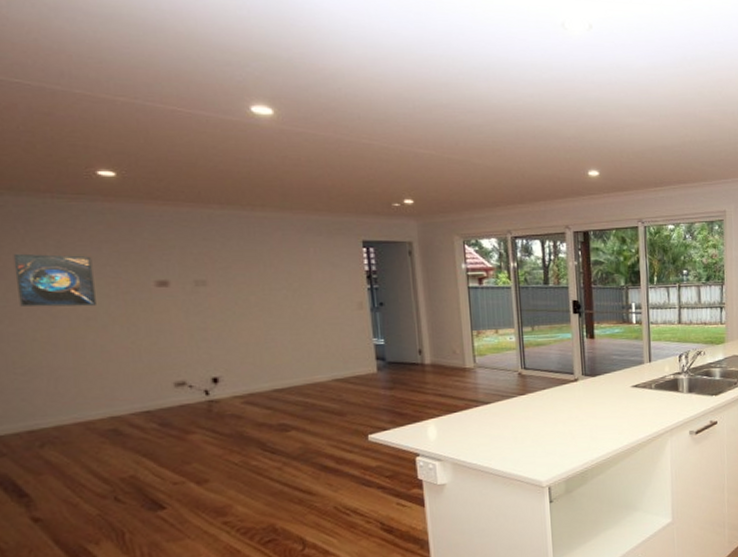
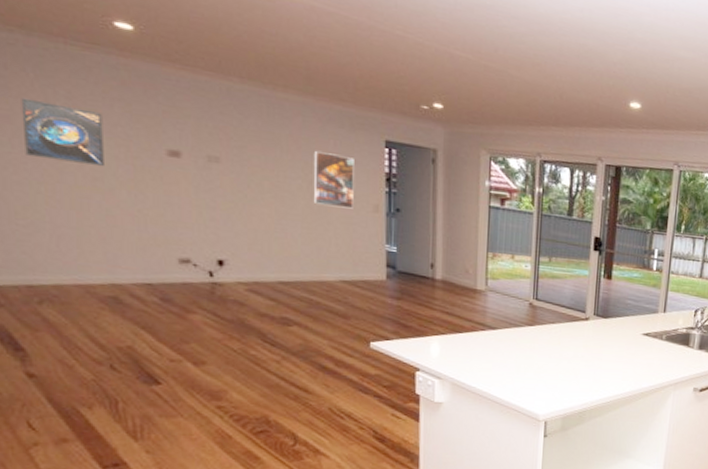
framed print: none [295,260,338,311] -> present [313,150,354,209]

